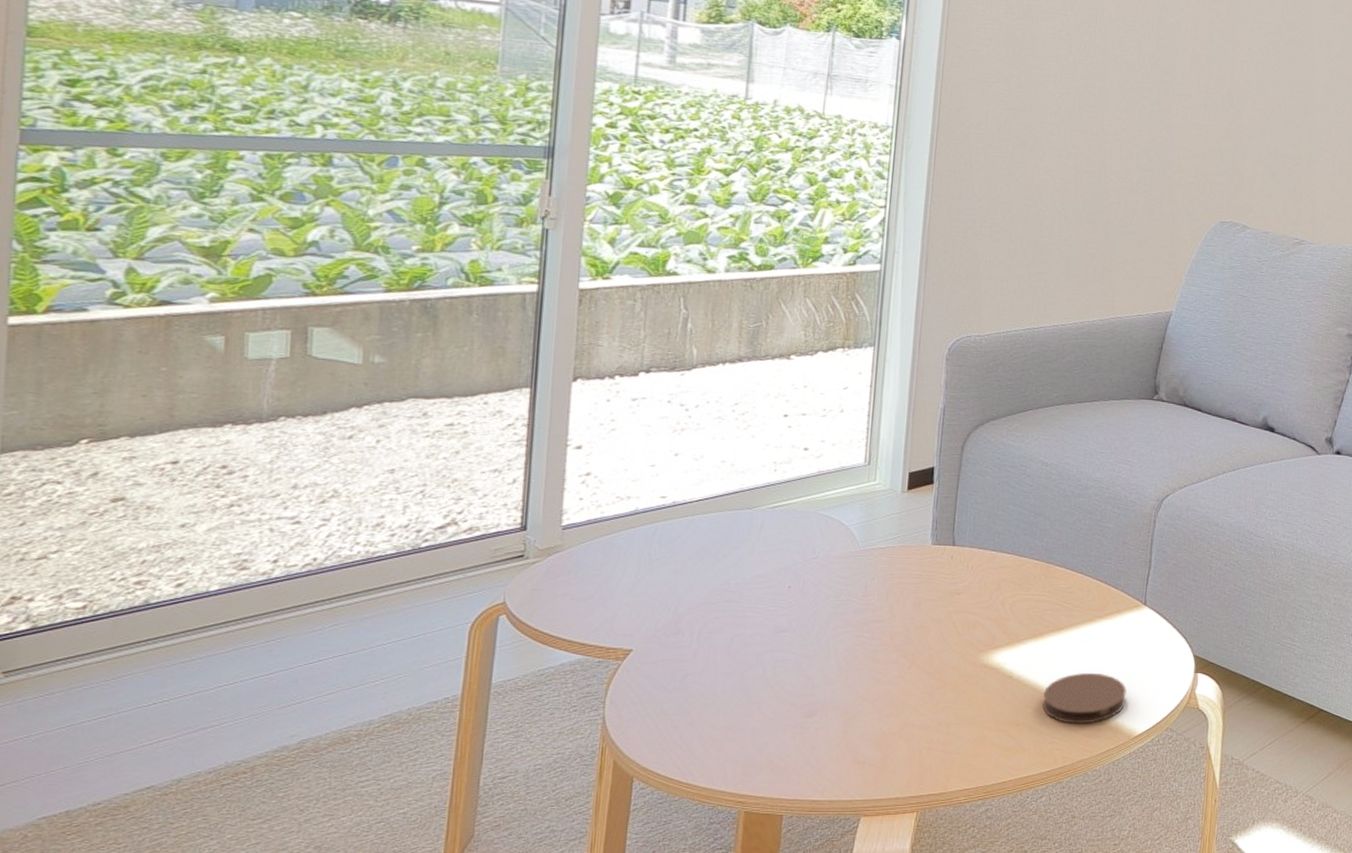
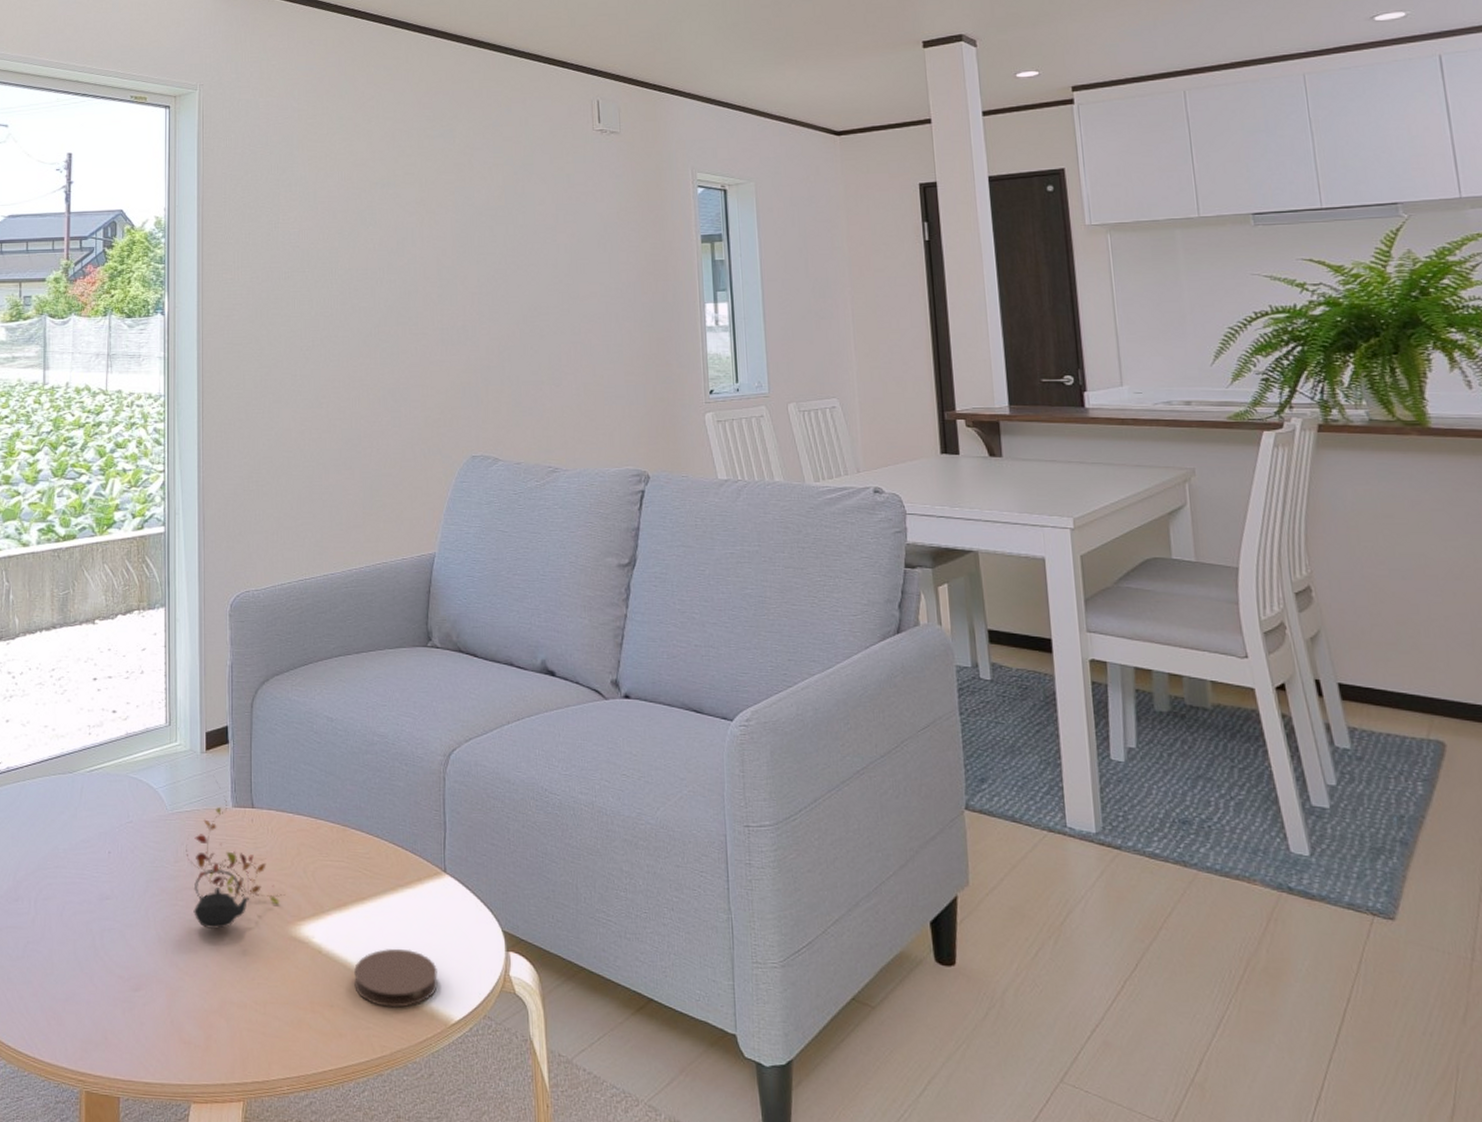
teapot: none [876,520,981,659] -> present [186,782,286,930]

